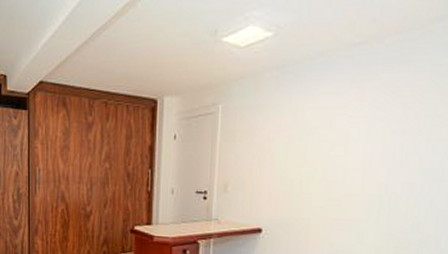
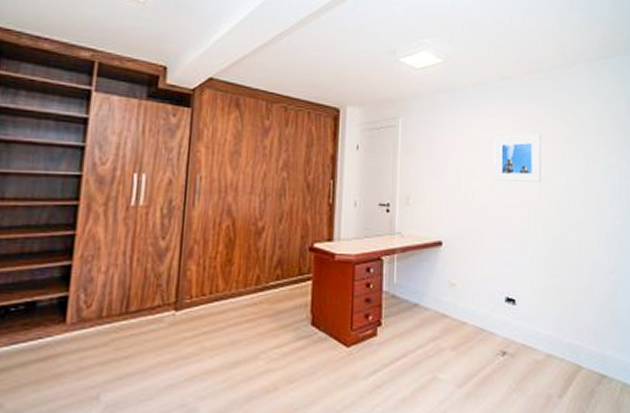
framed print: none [329,110,399,168] -> present [494,134,542,182]

